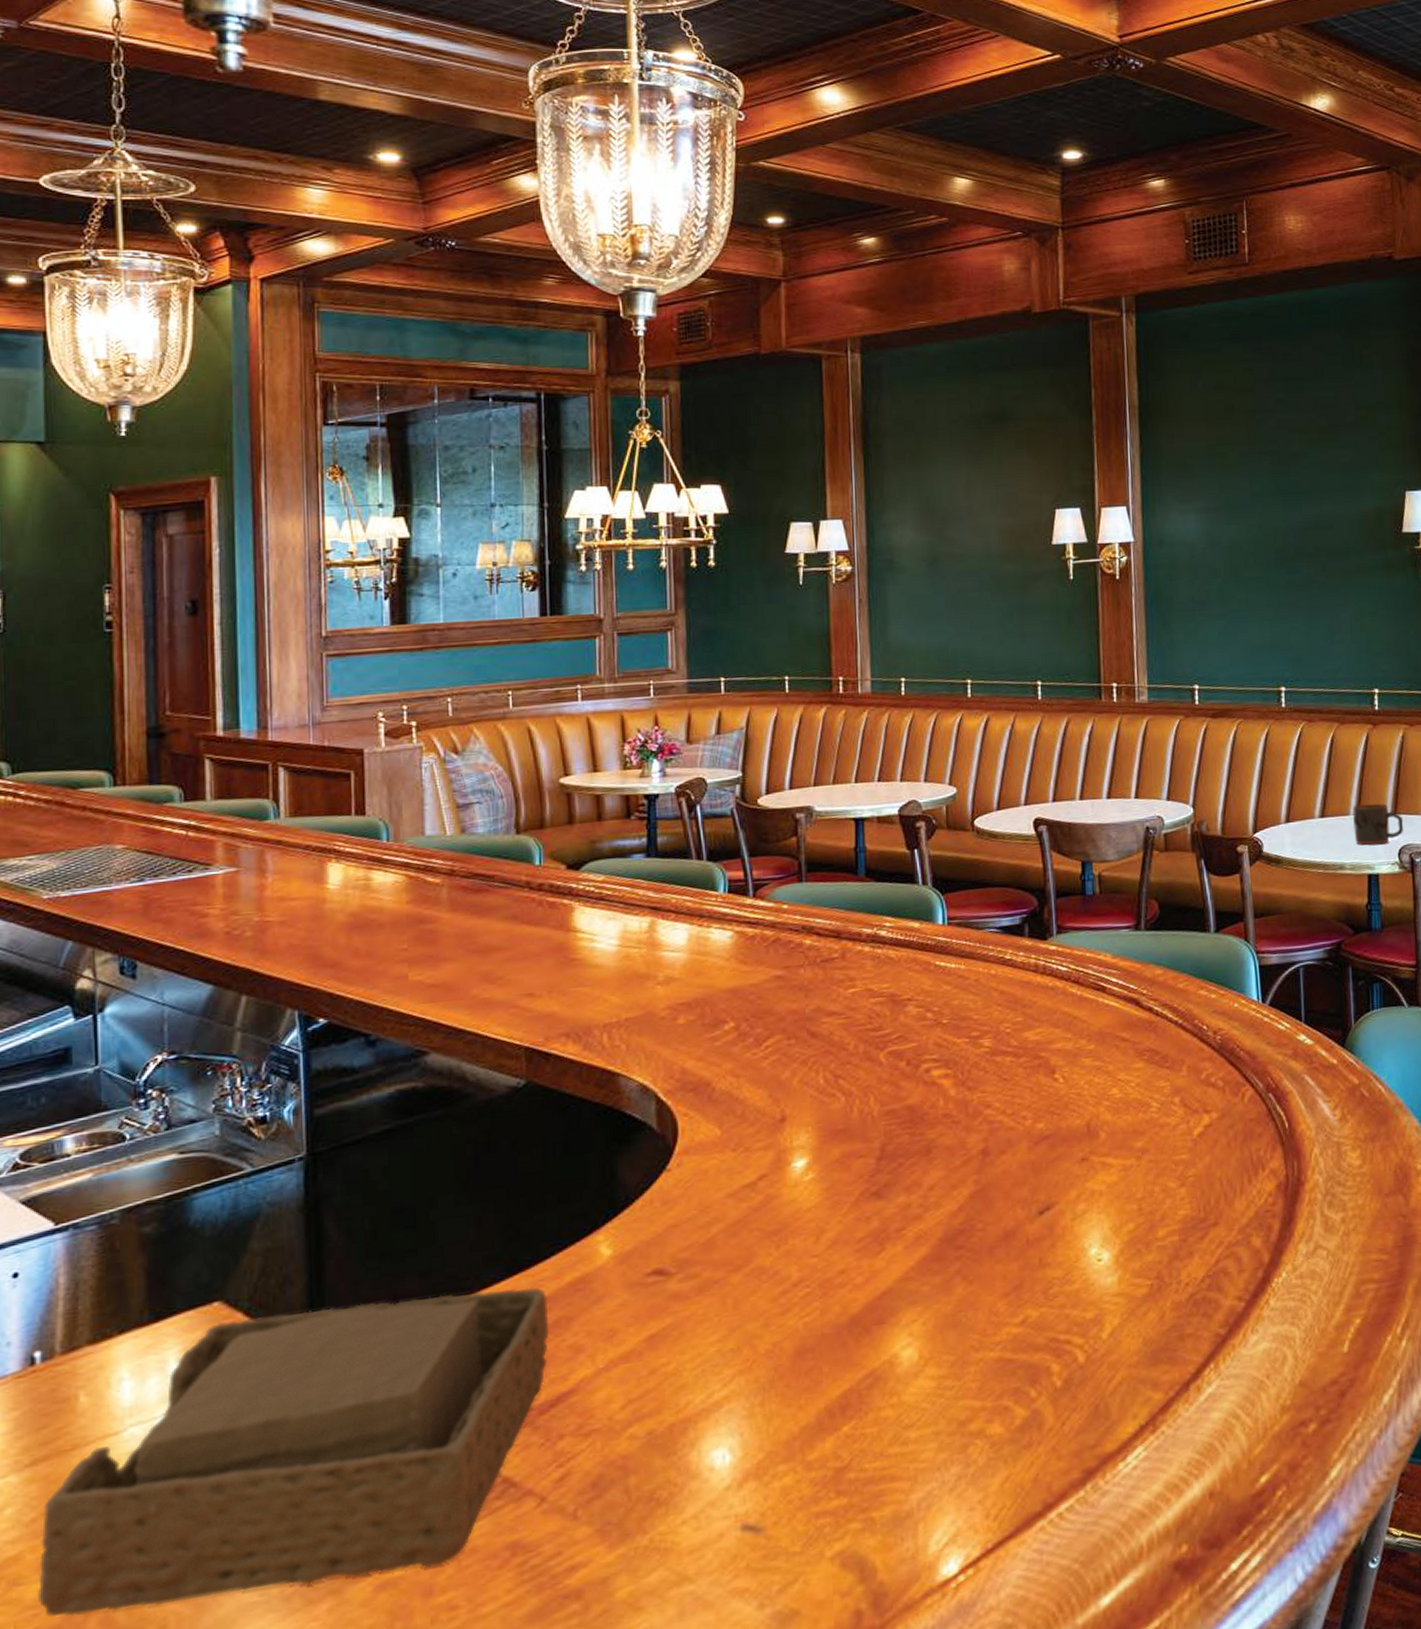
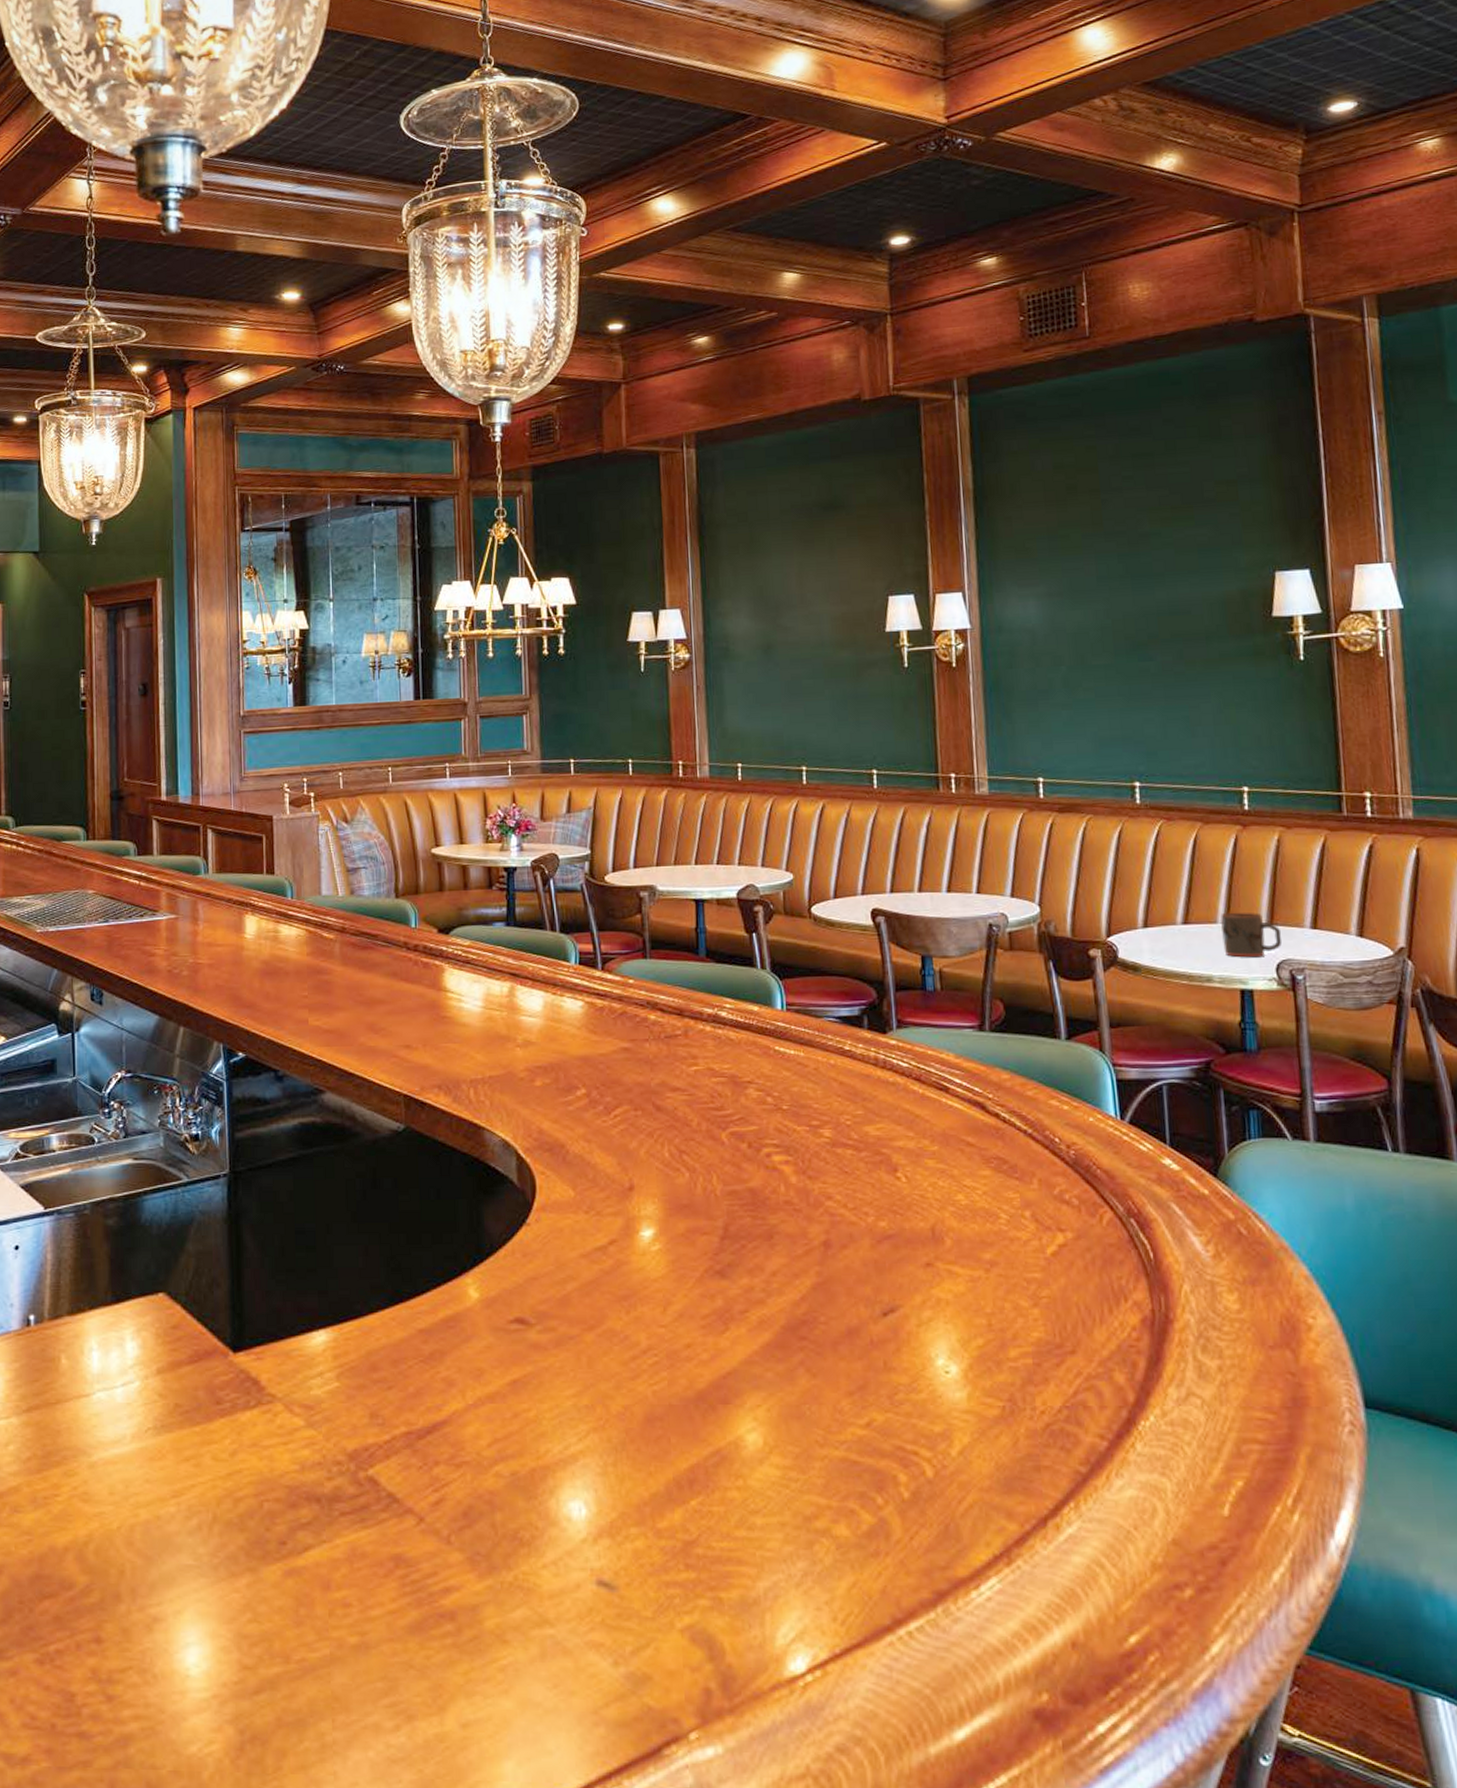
napkin holder: present [37,1287,550,1617] -> none [31,1311,426,1563]

